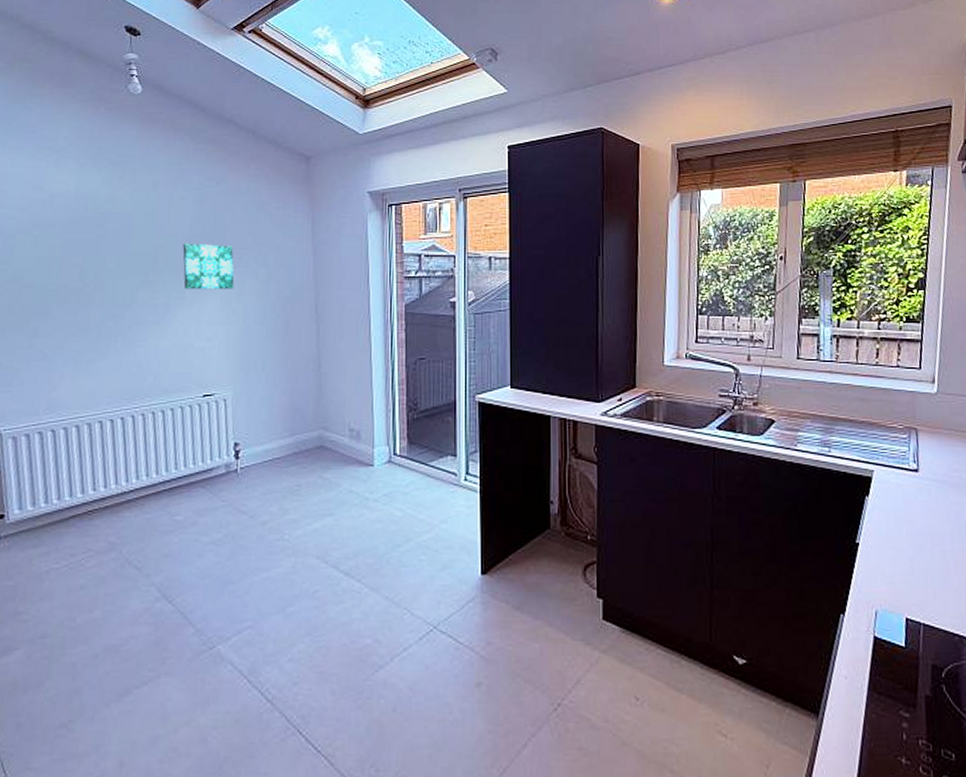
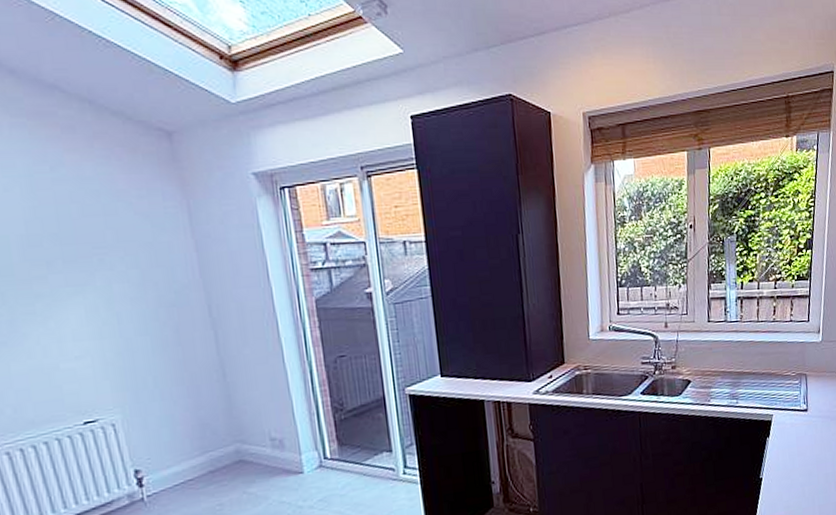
wall art: present [182,243,235,290] -> none [19,244,100,302]

